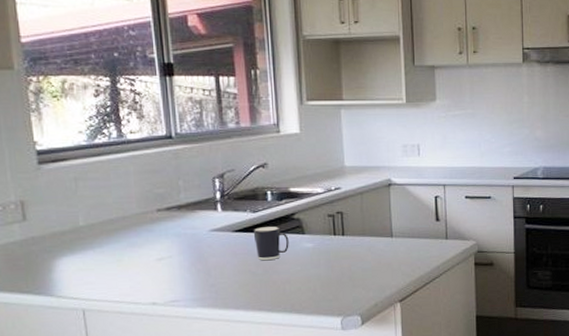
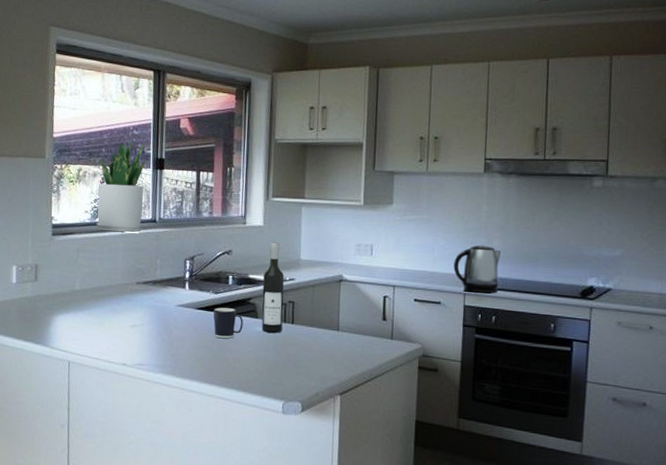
planter: none [89,41,154,154] -> present [96,139,146,233]
bottle: none [306,150,333,248] -> present [261,242,284,333]
kettle: none [500,136,544,185] -> present [453,245,501,295]

